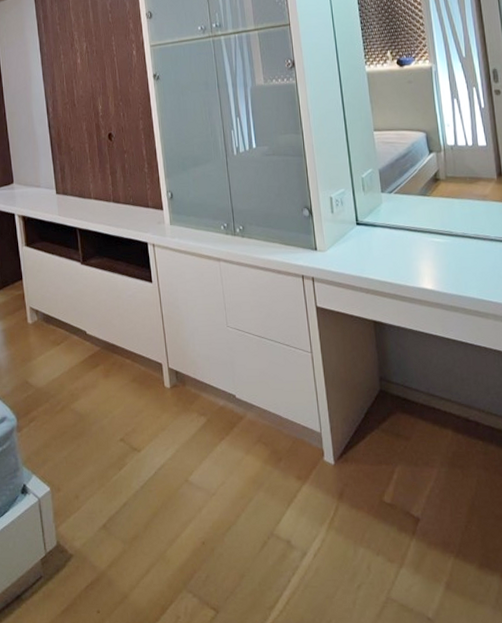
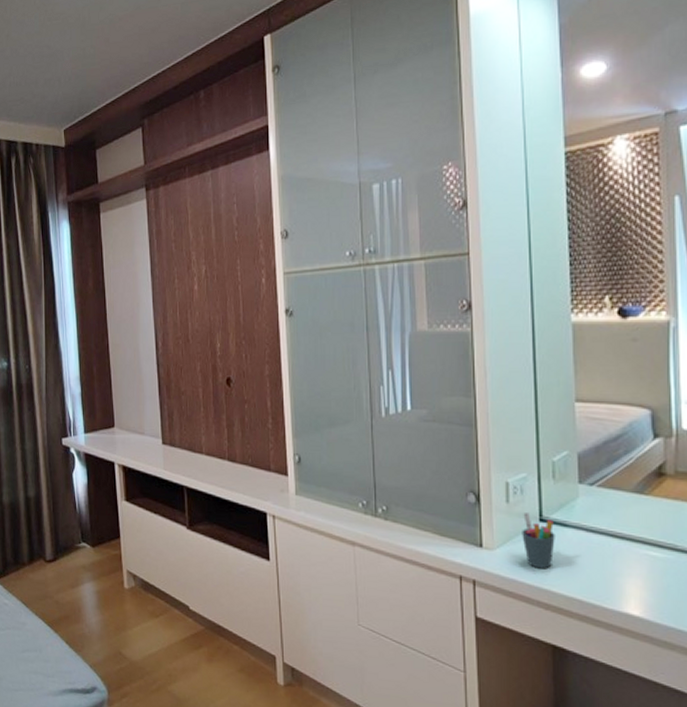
pen holder: none [344,219,369,262] -> present [522,513,555,569]

